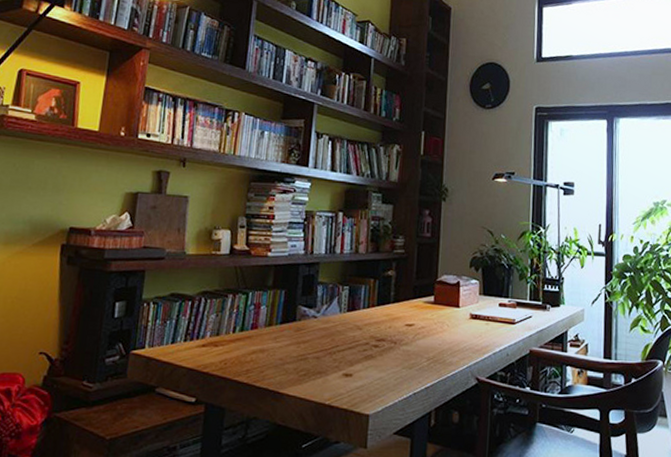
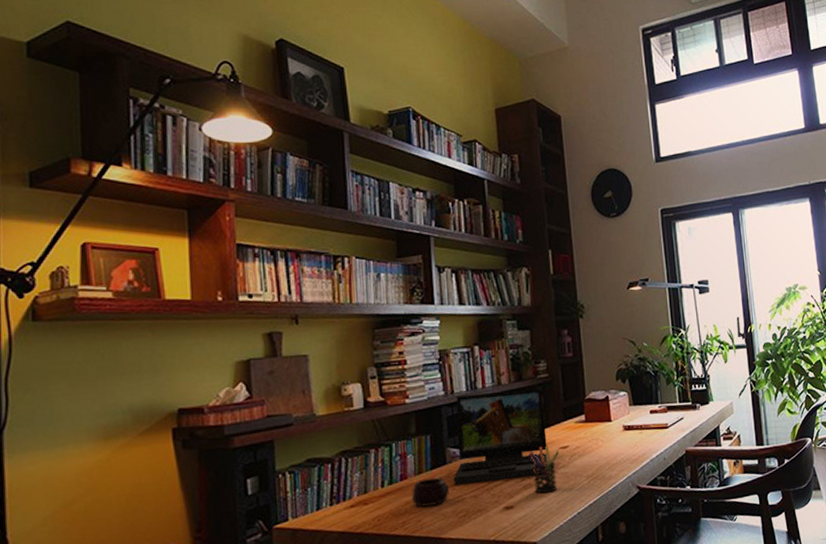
mug: none [259,331,296,359] -> present [412,477,450,507]
laptop: none [299,258,396,348] -> present [453,388,549,485]
pen holder: none [374,320,405,368] -> present [528,446,560,494]

